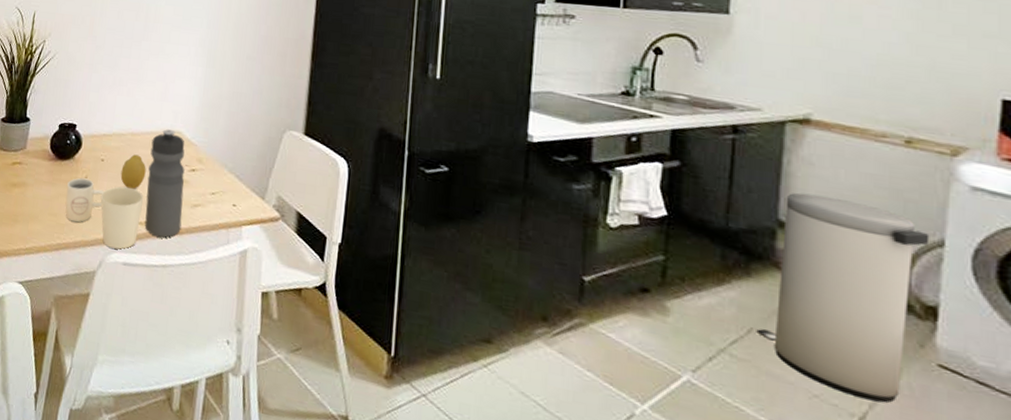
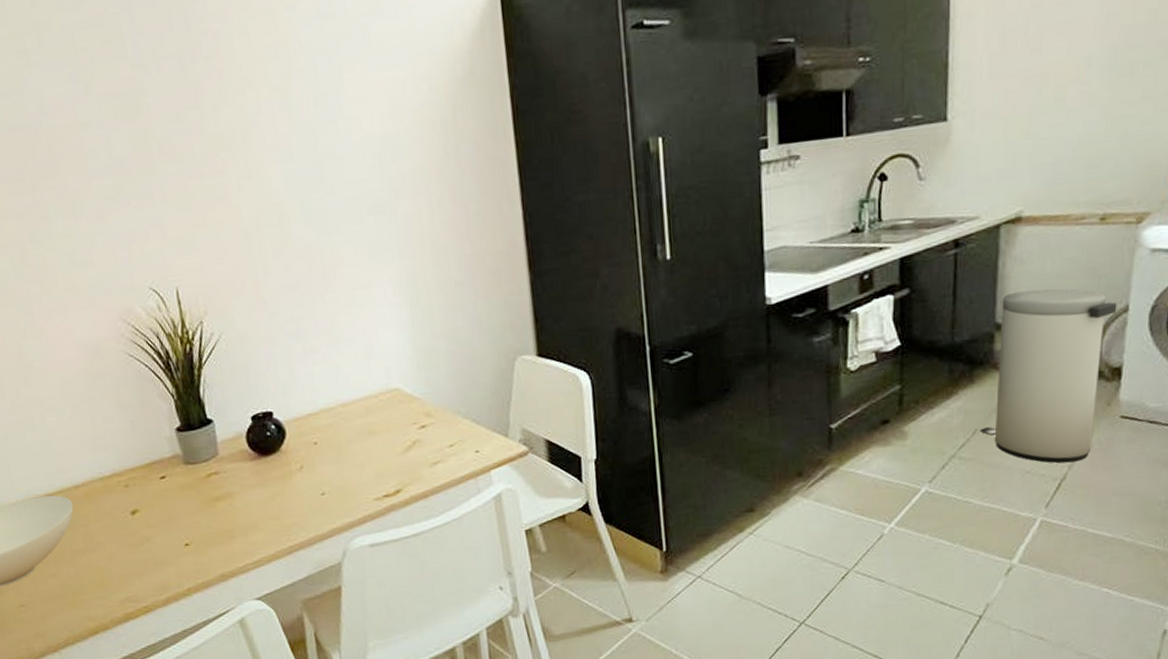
mug: present [65,178,105,223] -> none [281,468,329,519]
dixie cup: present [100,186,143,250] -> none [324,464,379,534]
fruit: present [120,154,146,190] -> none [340,426,371,467]
water bottle: present [144,129,185,238] -> none [367,389,425,508]

